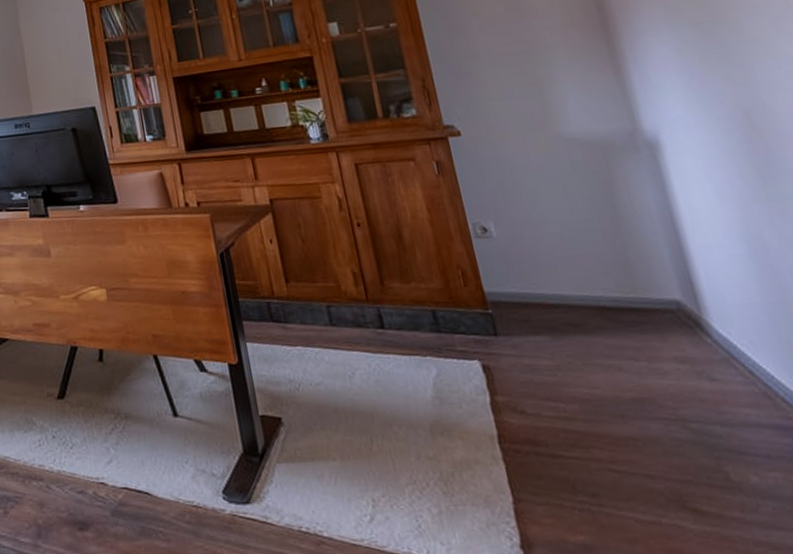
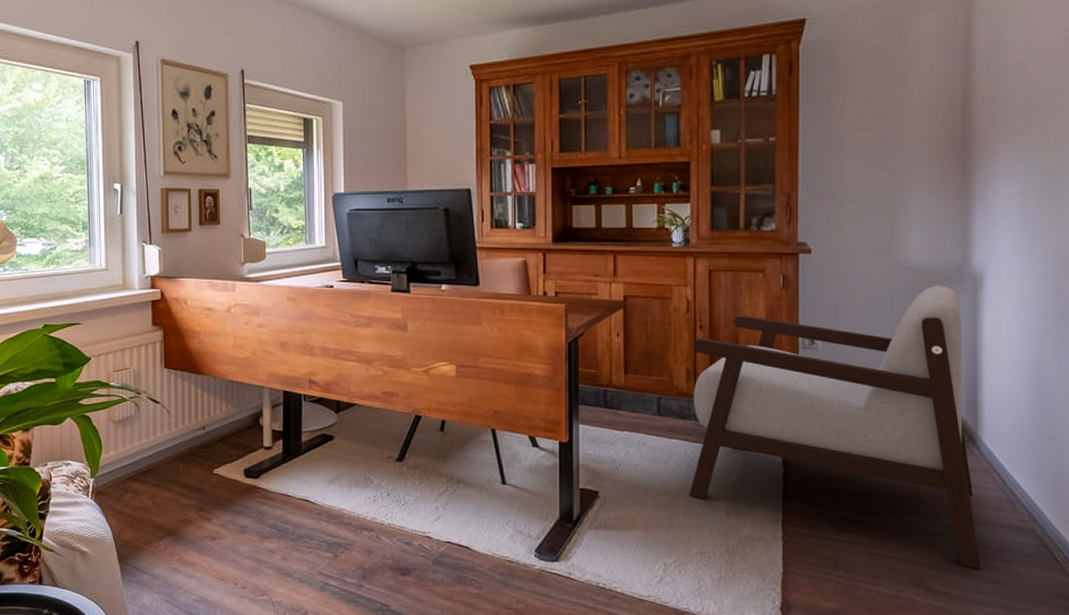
armchair: none [353,155,754,484] -> present [689,285,980,570]

